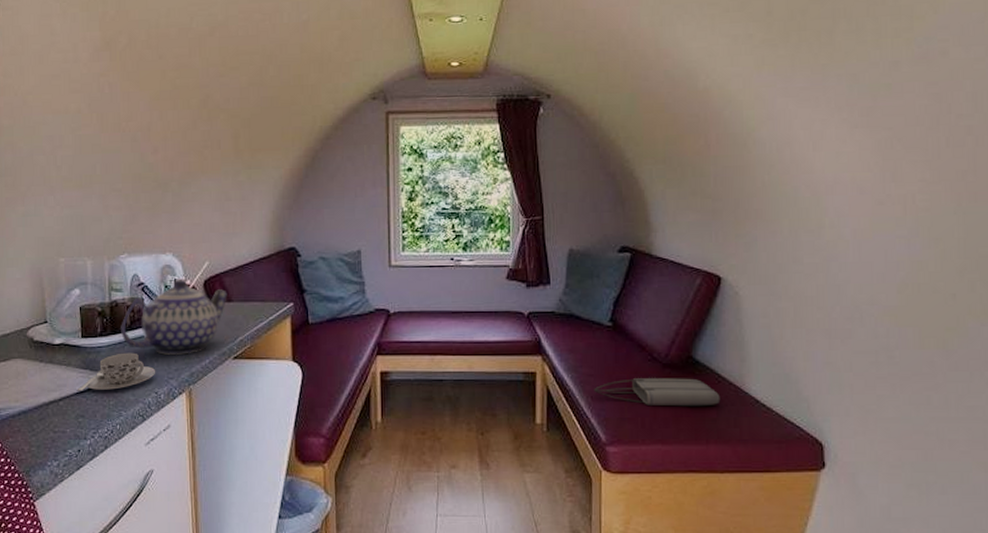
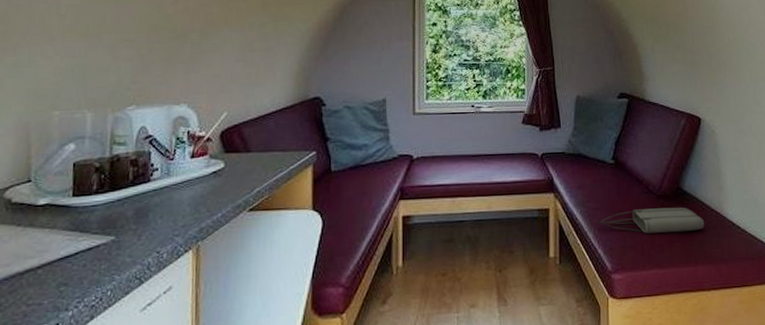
teacup: present [76,352,156,391] -> none [61,210,160,257]
teapot: present [121,278,227,355] -> none [121,130,246,211]

